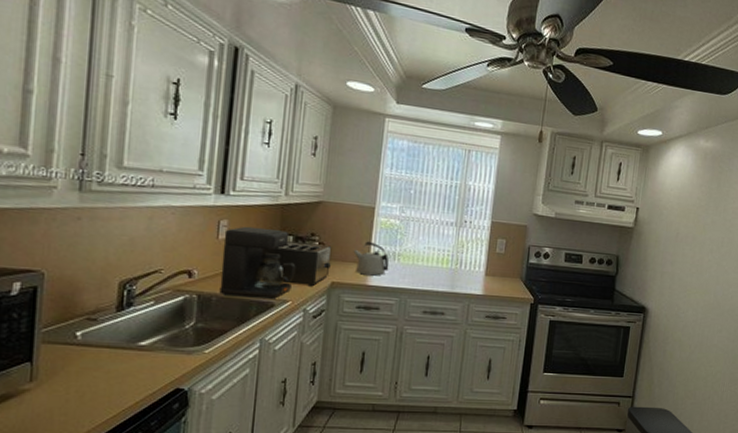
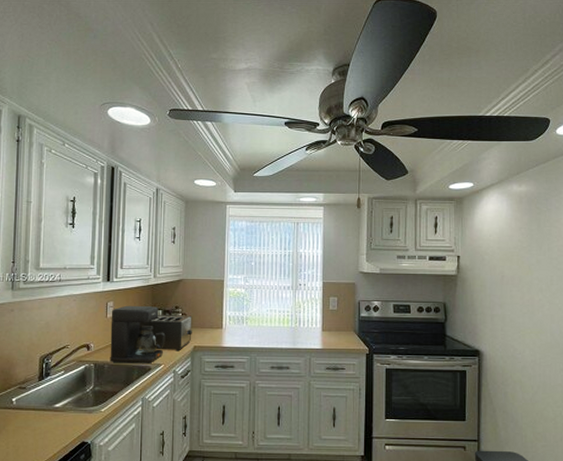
kettle: present [353,241,389,276] -> none [209,309,239,338]

